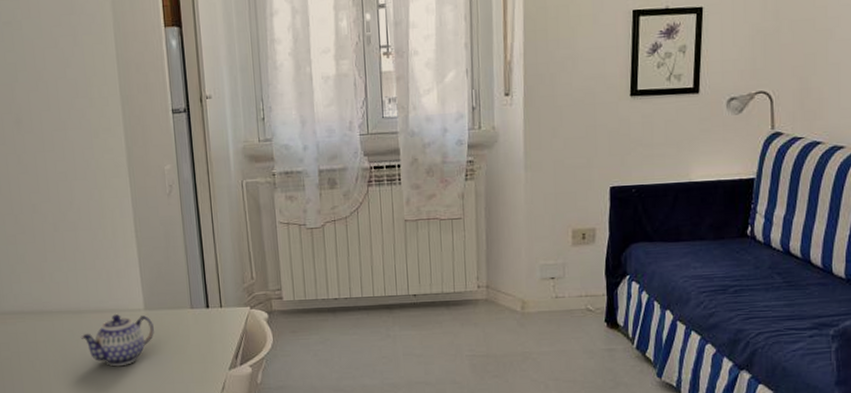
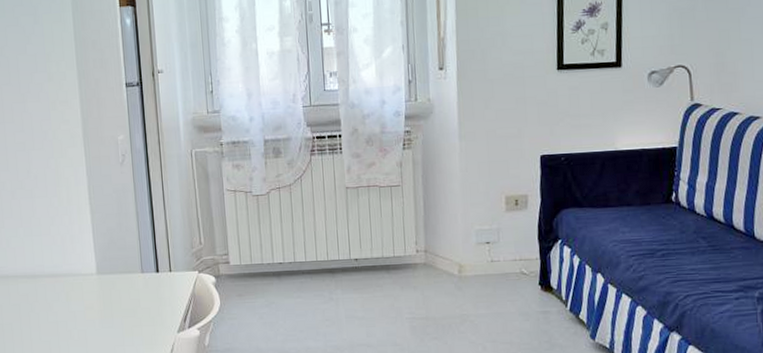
teapot: present [80,314,154,367] -> none [35,279,106,330]

